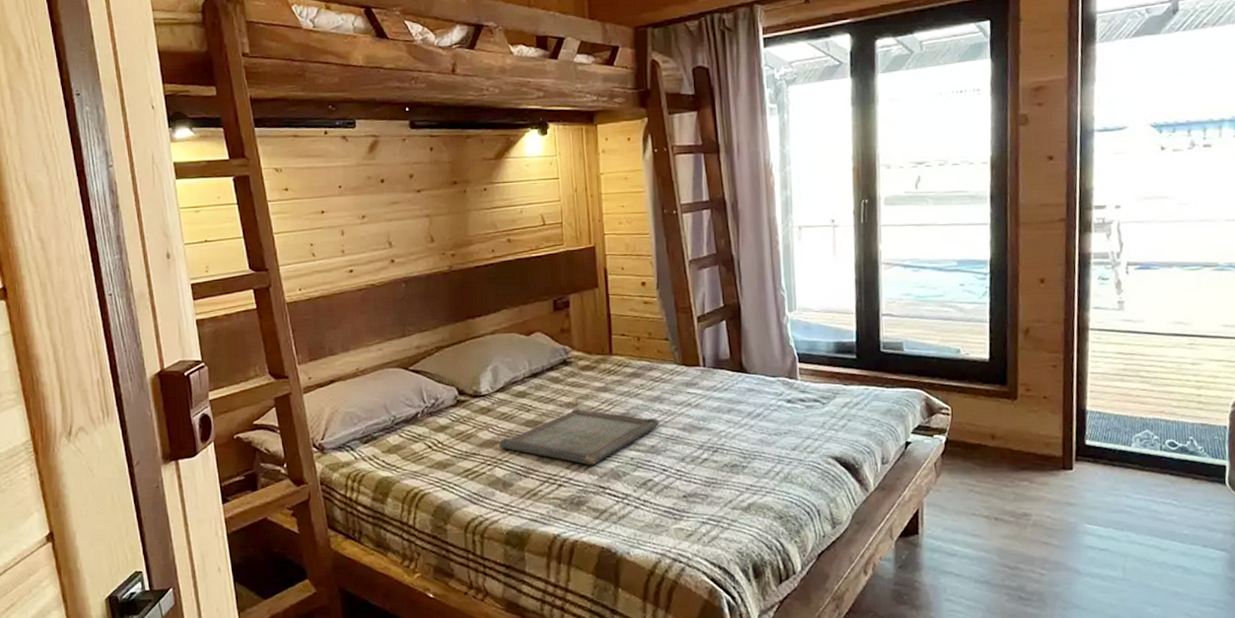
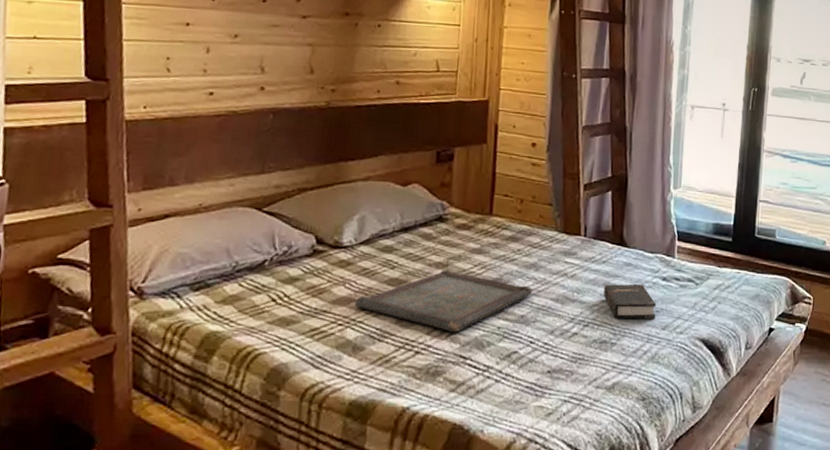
hardback book: none [729,407,784,443] -> present [604,283,656,320]

